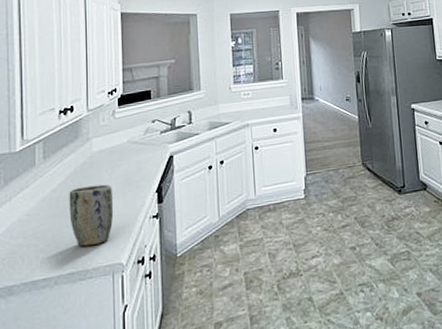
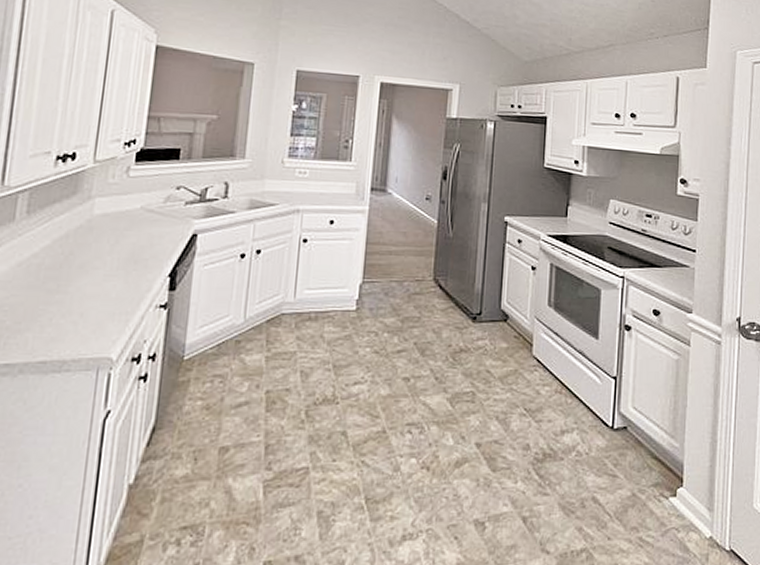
plant pot: present [69,184,114,247] -> none [50,255,113,332]

